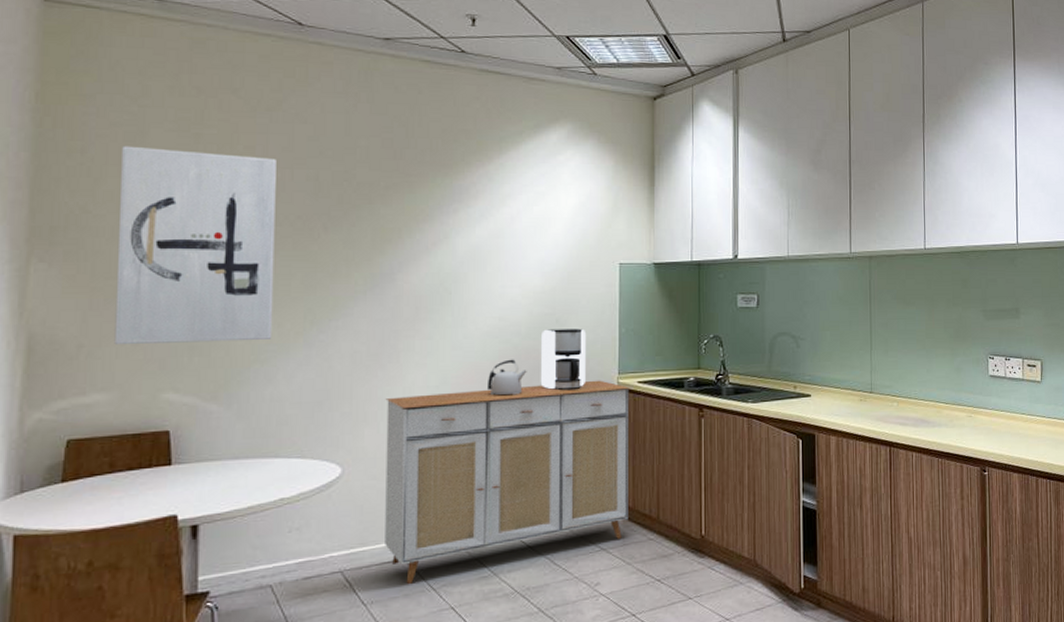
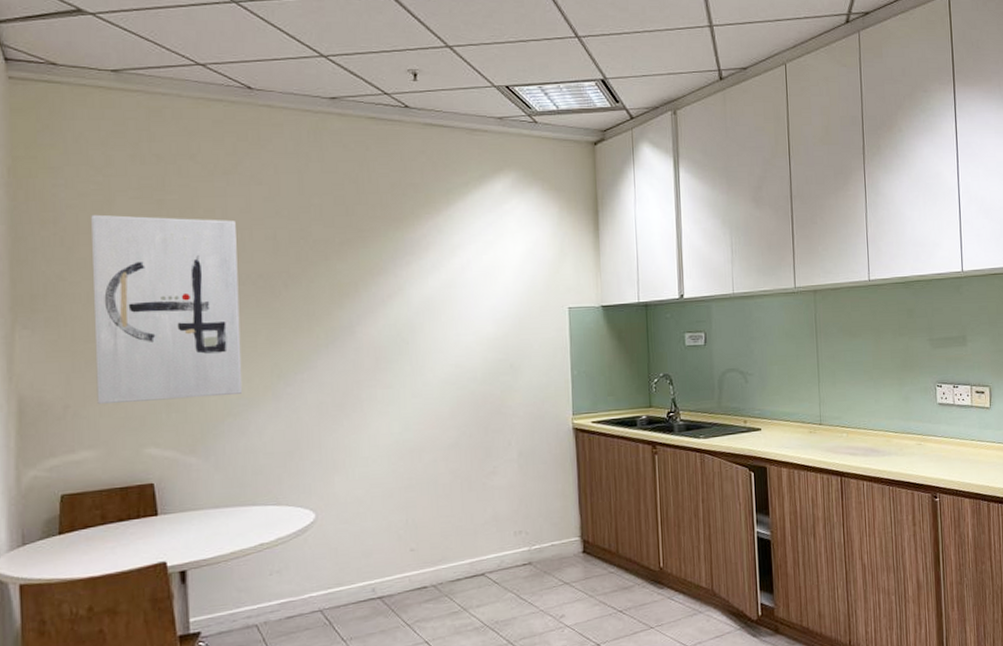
sideboard: present [385,380,630,585] -> none [352,421,589,622]
kettle: present [486,359,527,395] -> none [447,404,485,439]
coffee maker: present [540,328,587,390] -> none [497,372,542,432]

